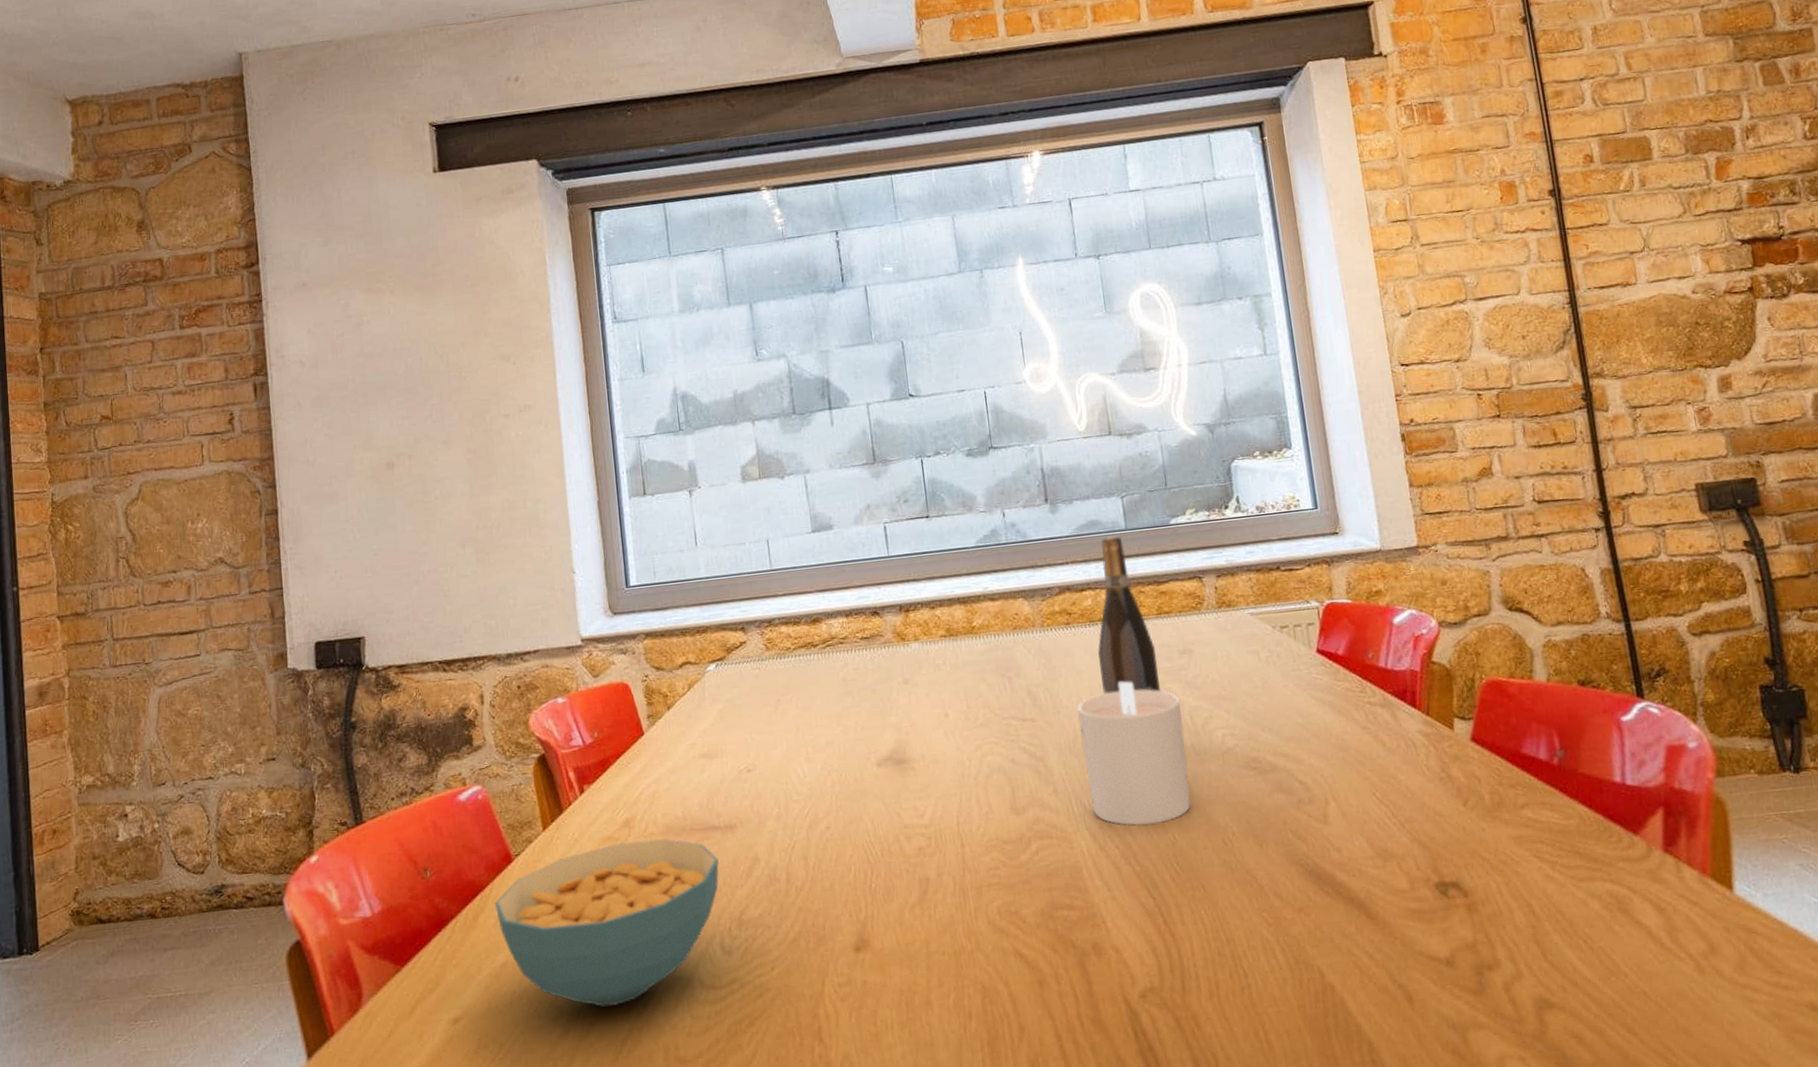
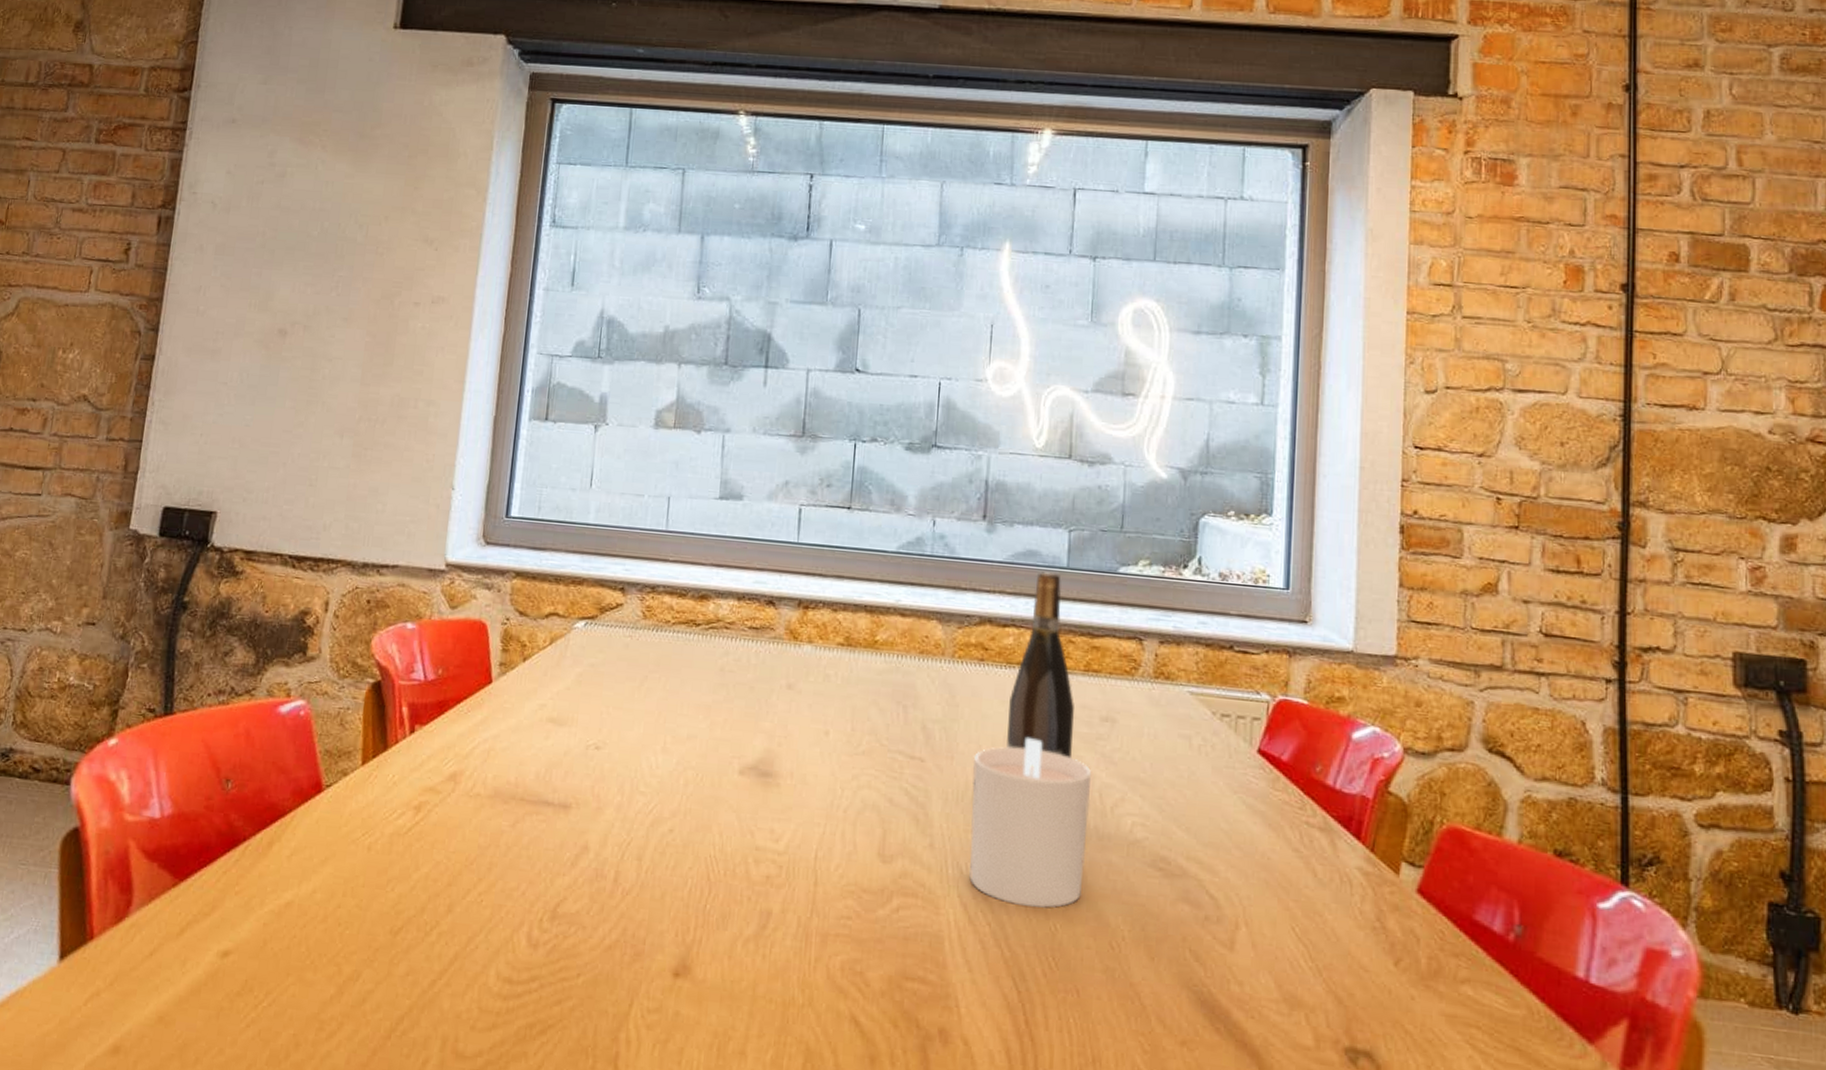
cereal bowl: present [494,839,719,1007] -> none [292,797,544,977]

